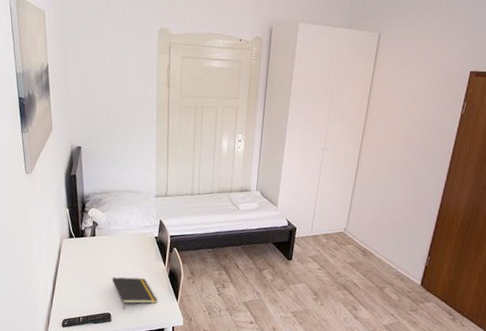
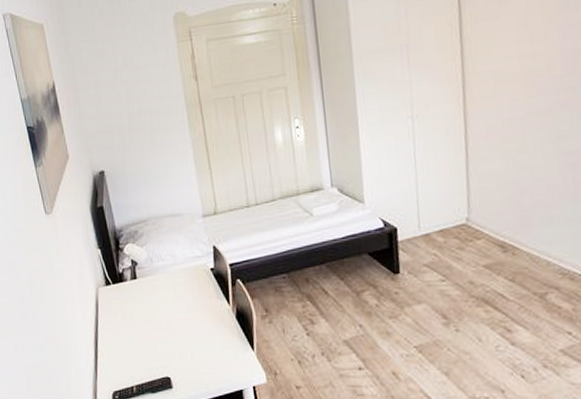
notepad: present [112,277,157,310] -> none [165,325,226,370]

